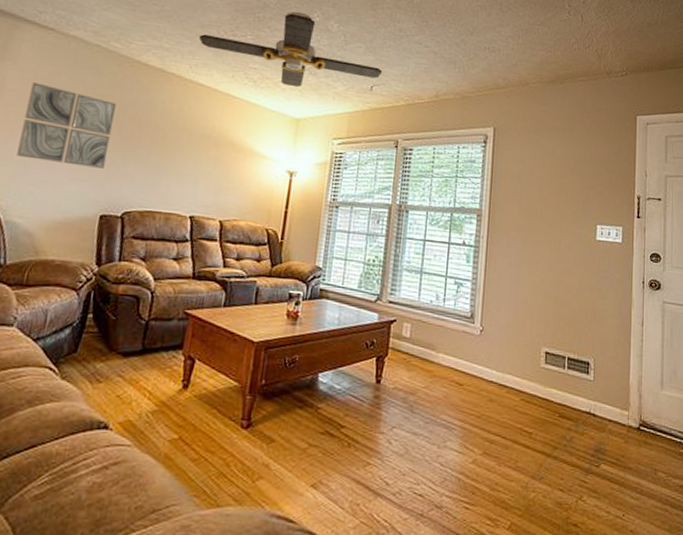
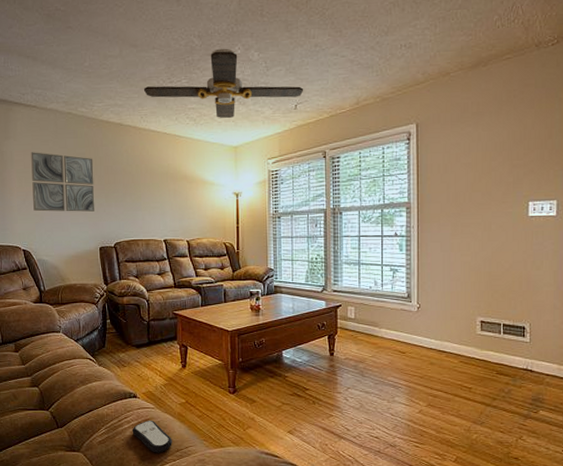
remote control: none [89,463,149,515] -> present [132,420,172,453]

